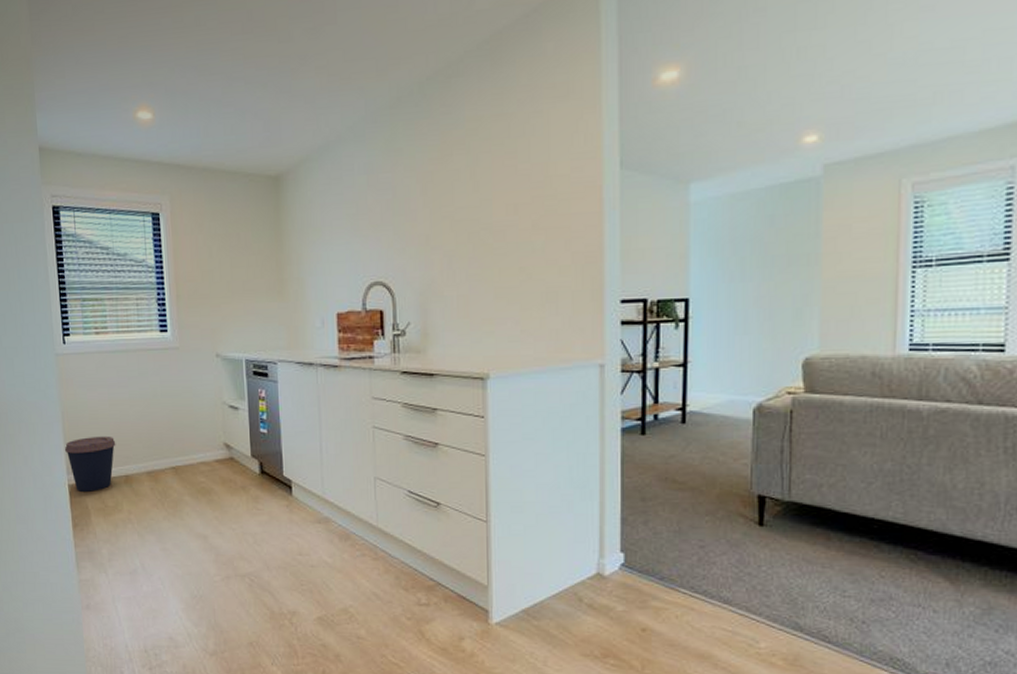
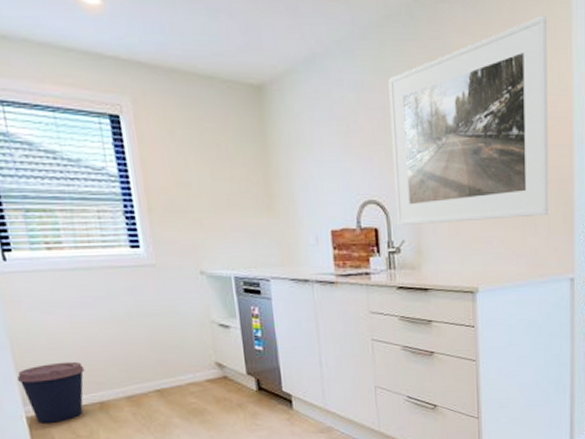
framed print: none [398,74,573,308] -> present [388,14,549,226]

